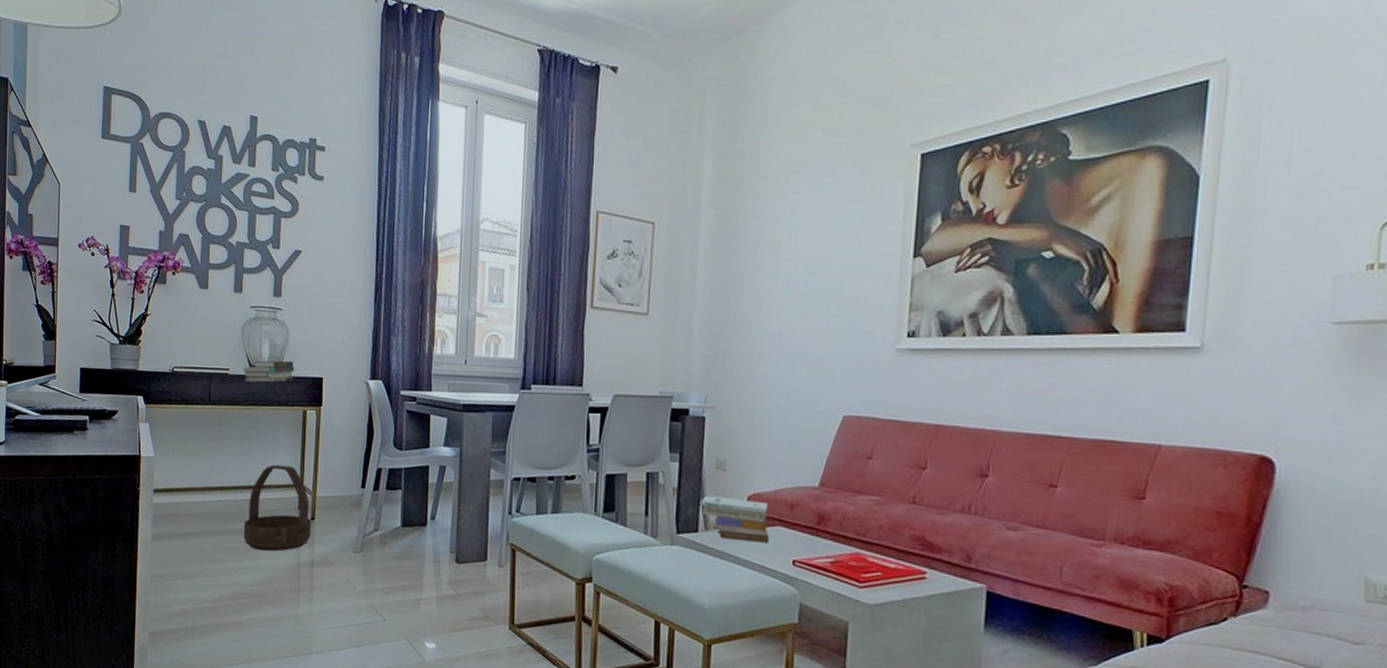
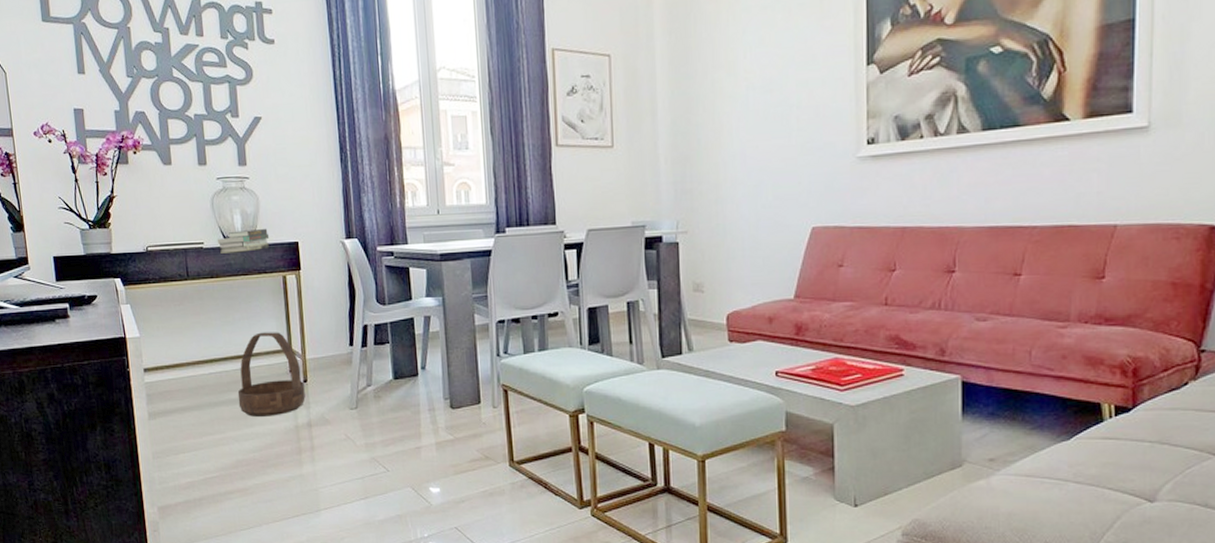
books: present [701,495,770,543] -> none [682,317,752,358]

